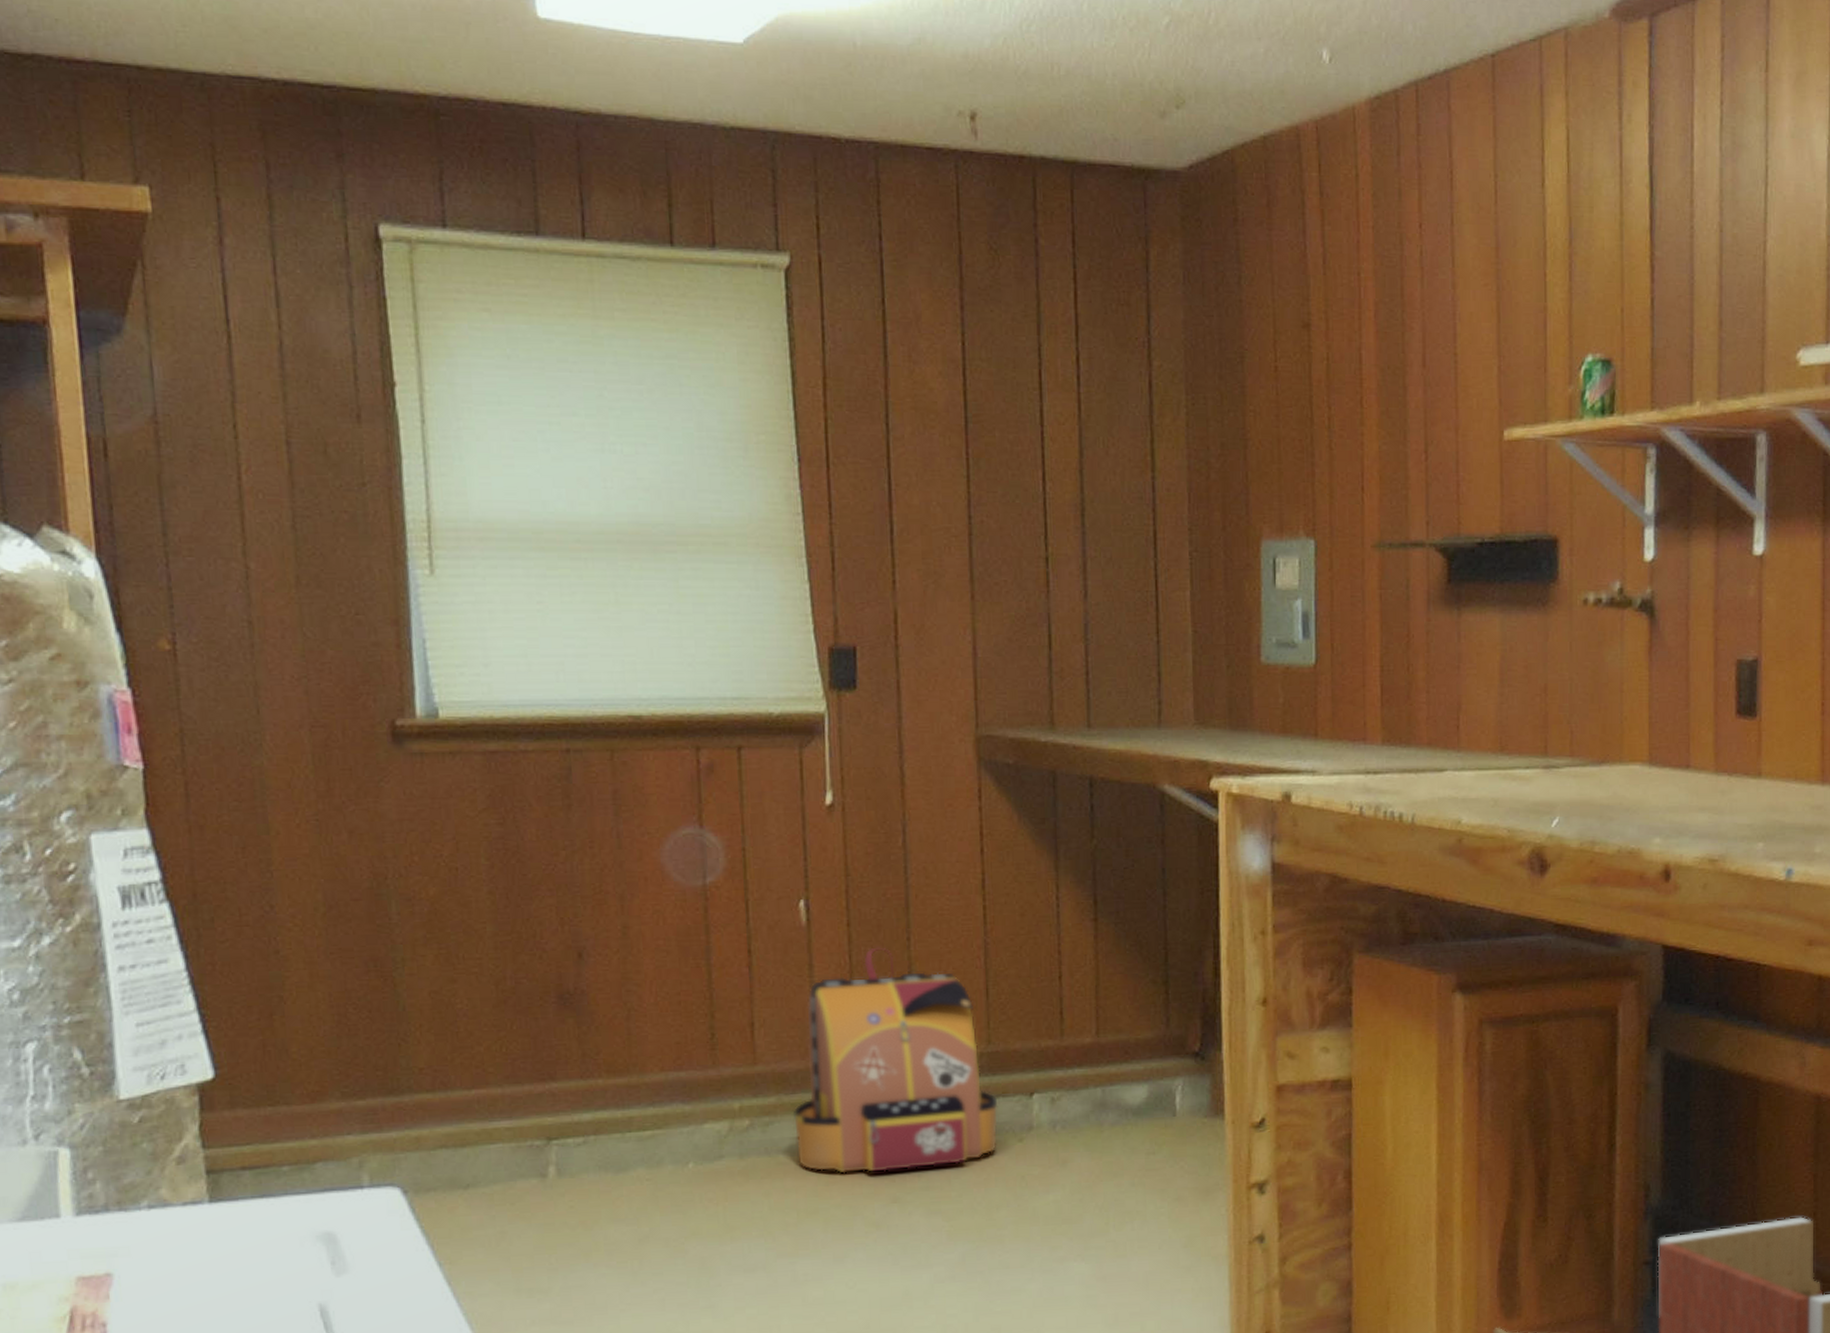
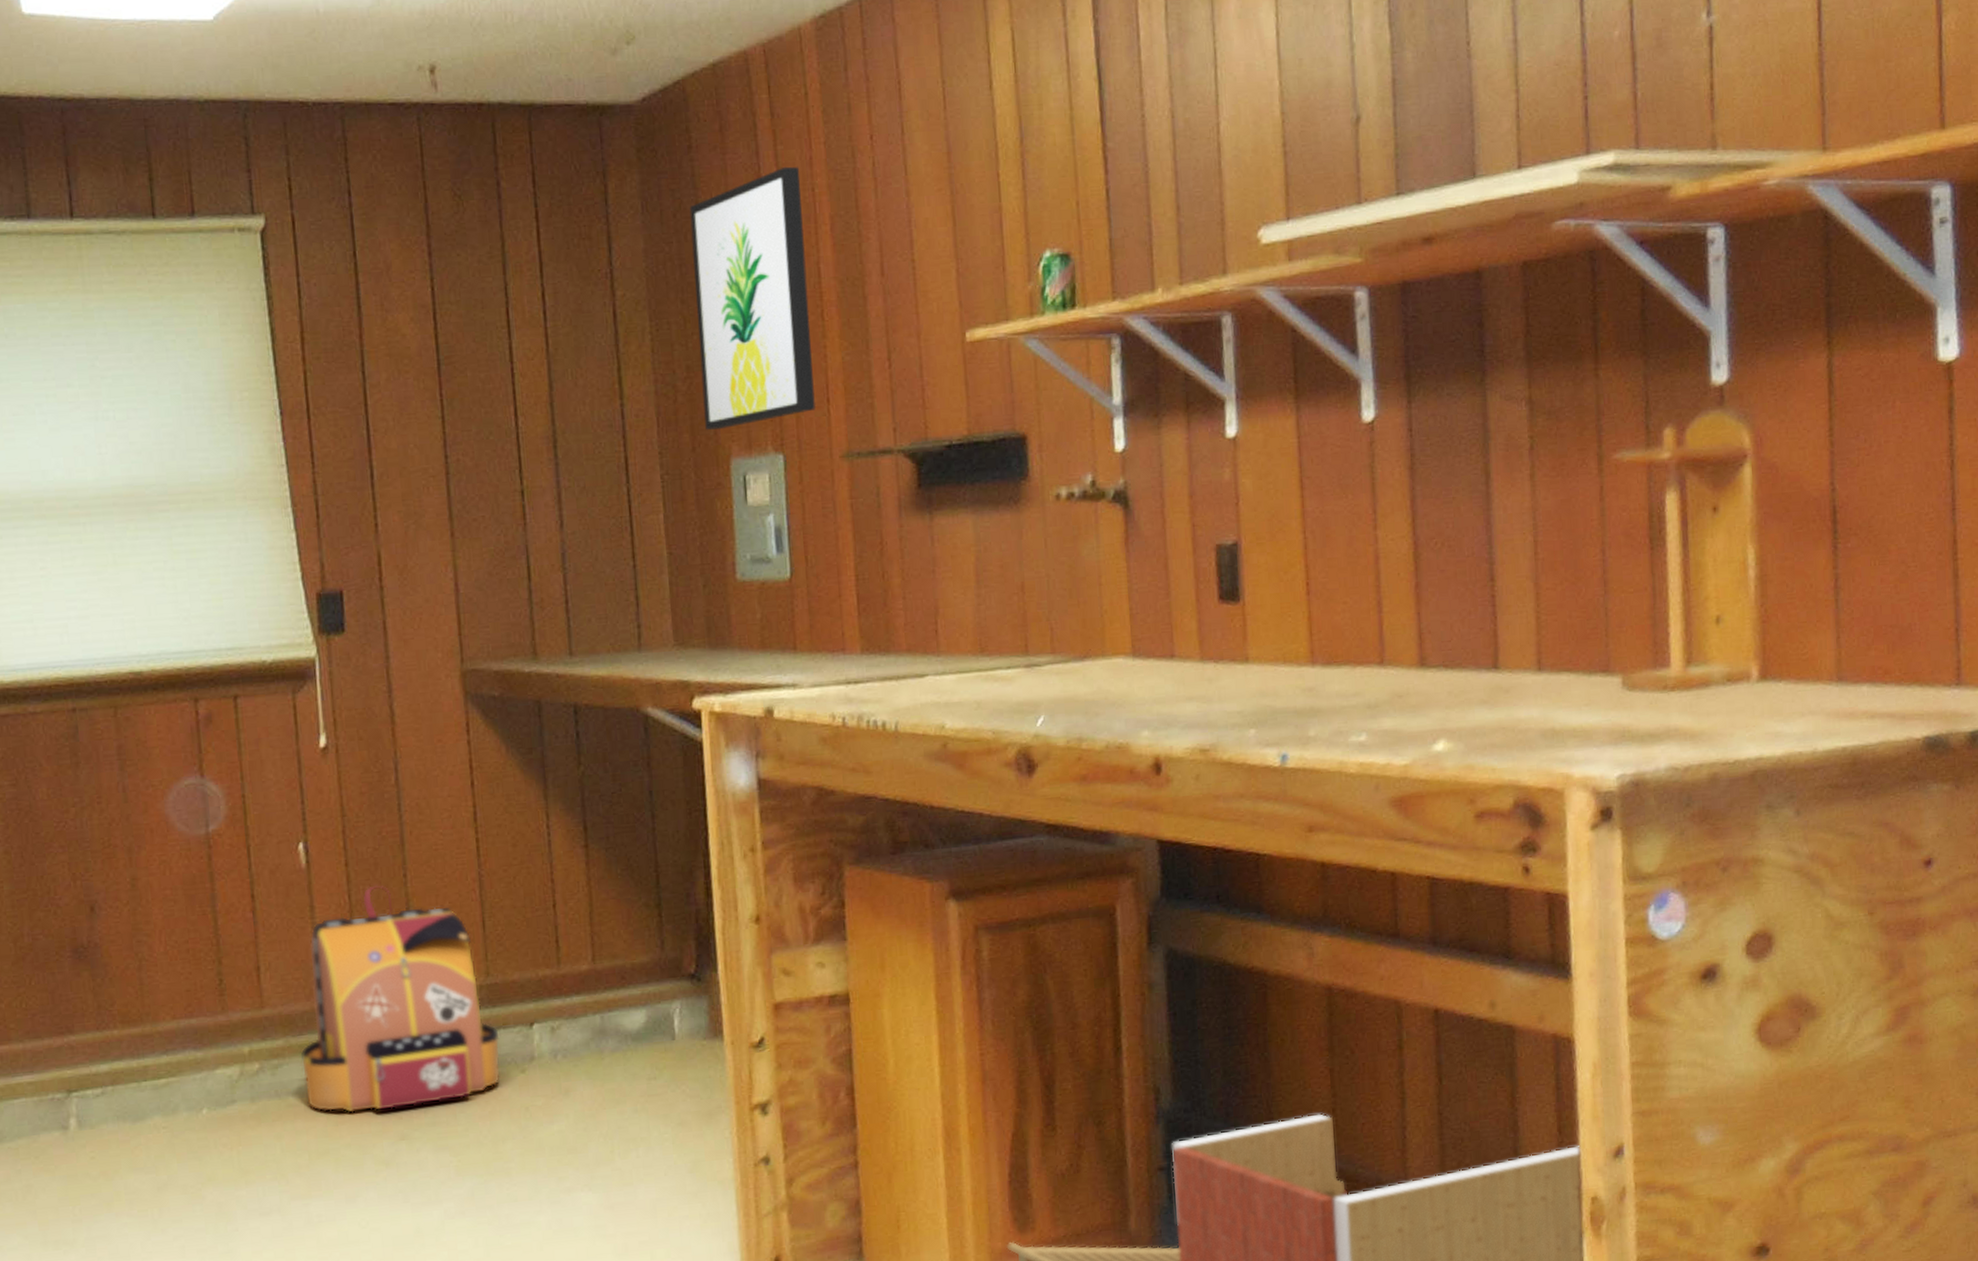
wall art: none [1232,248,1349,511] -> present [689,166,816,431]

